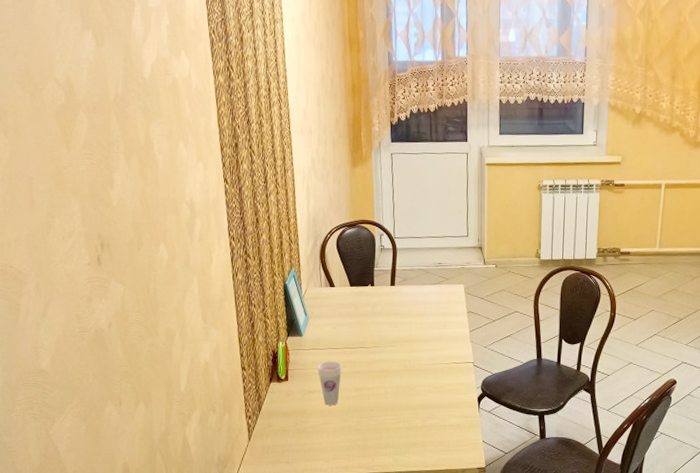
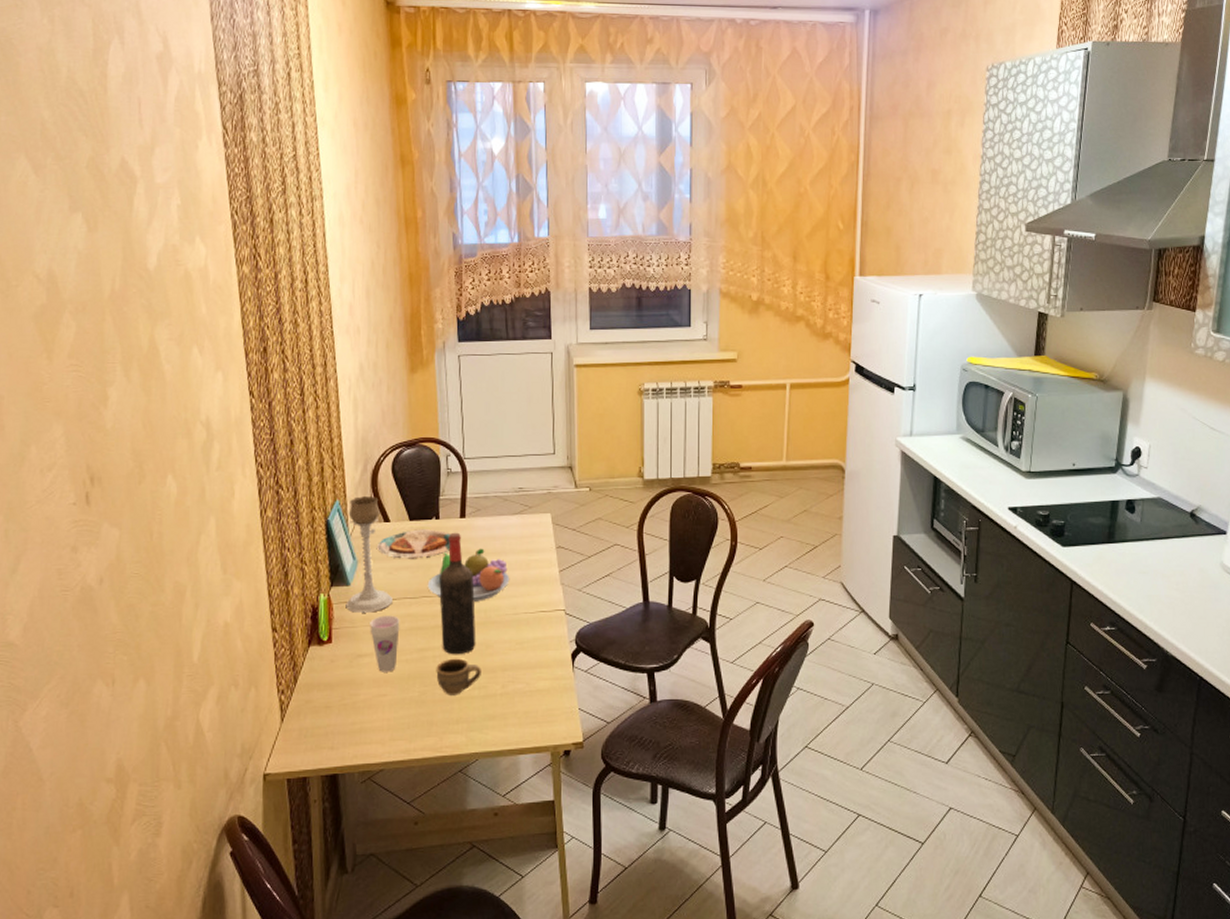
candle holder: none [299,266,336,358] -> present [345,496,393,613]
plate: none [323,293,382,317] -> present [376,529,450,559]
fruit bowl: none [363,311,430,353] -> present [427,548,510,601]
cup: none [370,397,406,426] -> present [436,658,481,695]
wine bottle: none [373,297,402,395] -> present [439,532,476,655]

